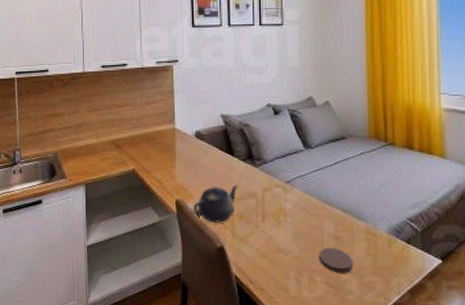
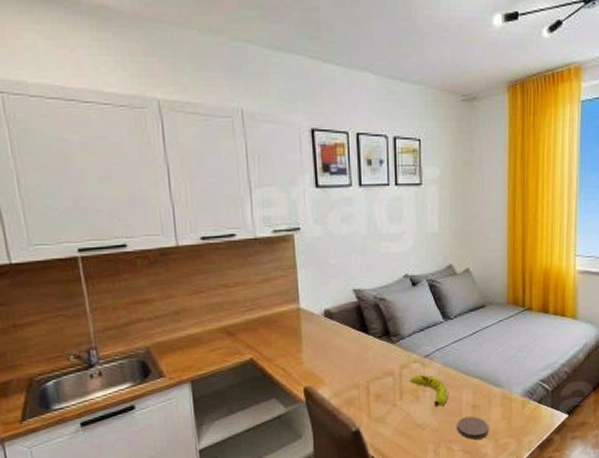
teapot: present [193,185,238,223] -> none [324,365,374,407]
fruit: none [272,199,309,234] -> present [410,374,448,407]

